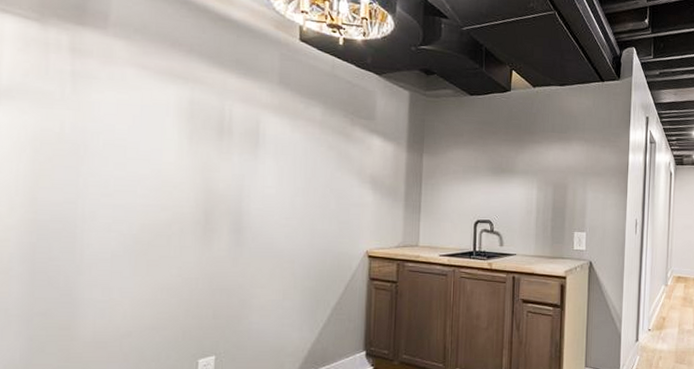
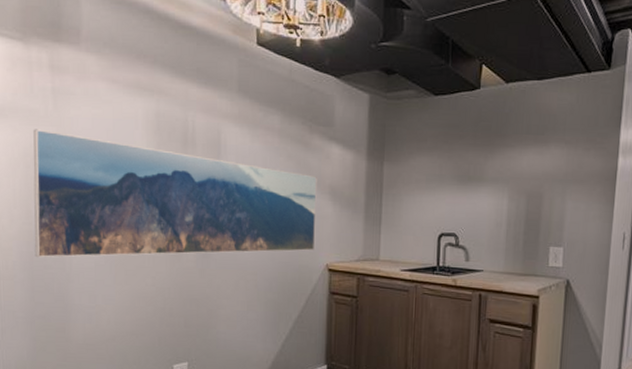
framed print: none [38,112,358,249] -> present [33,129,317,258]

